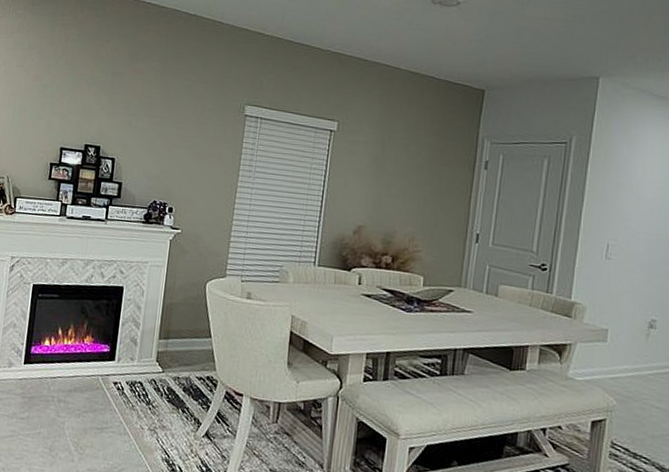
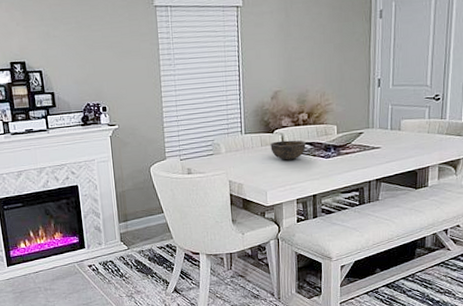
bowl: none [344,281,386,306] -> present [270,140,306,161]

